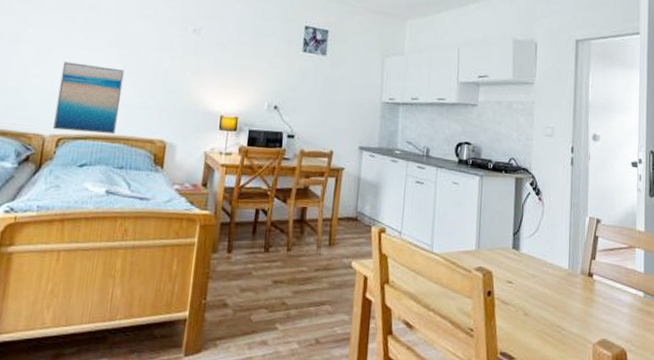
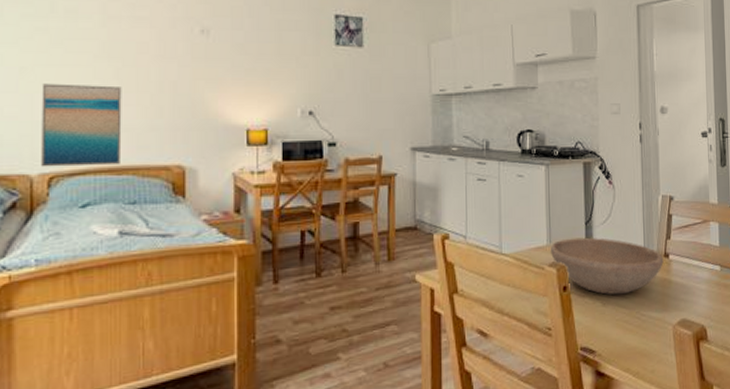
bowl: none [477,246,587,307] -> present [550,237,664,295]

